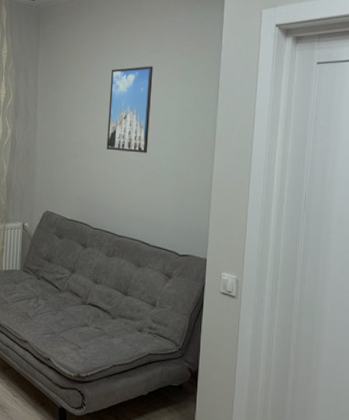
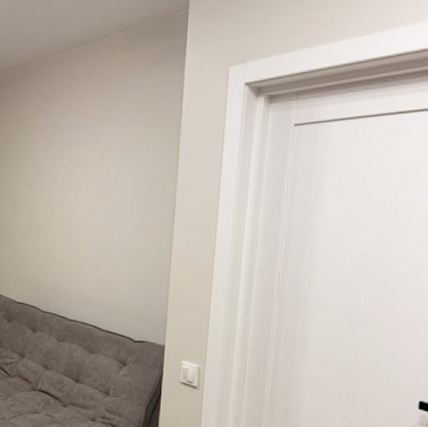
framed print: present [106,66,153,153] -> none [56,136,106,232]

